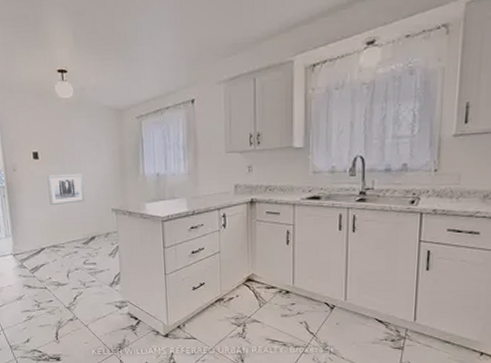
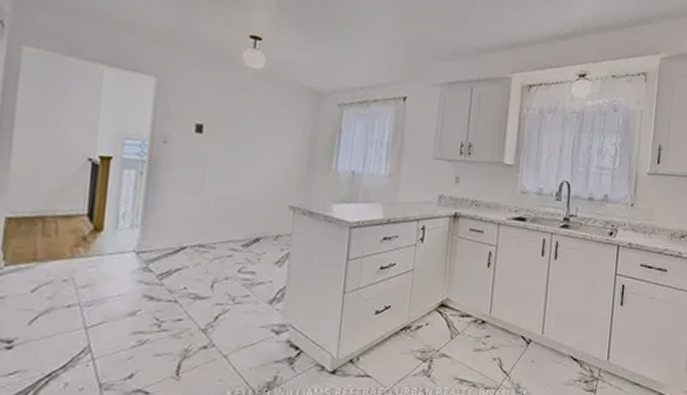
wall art: present [47,174,86,205] -> none [206,155,260,194]

